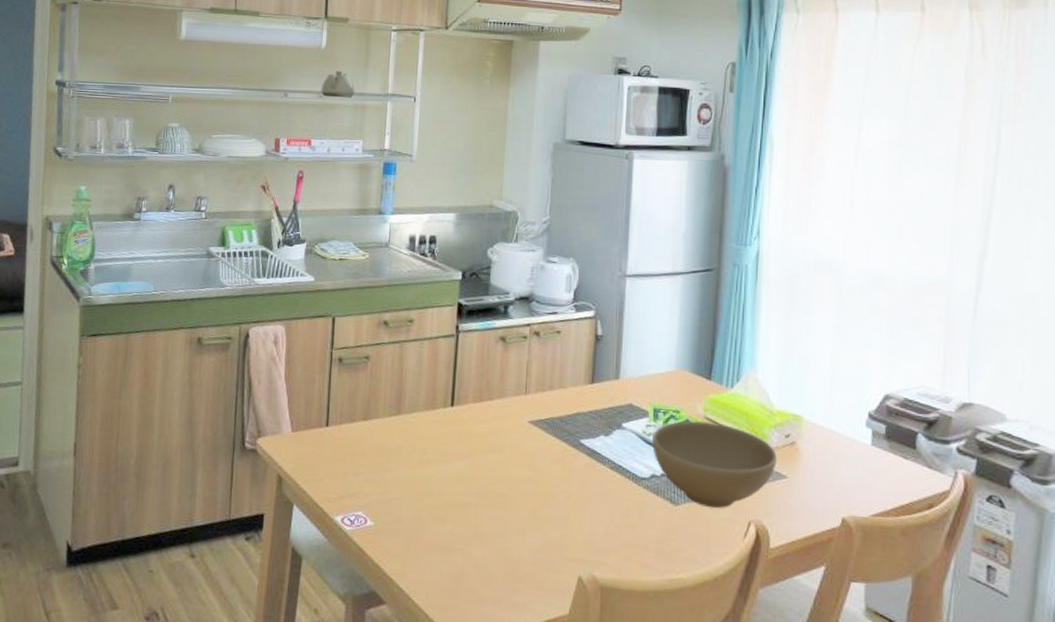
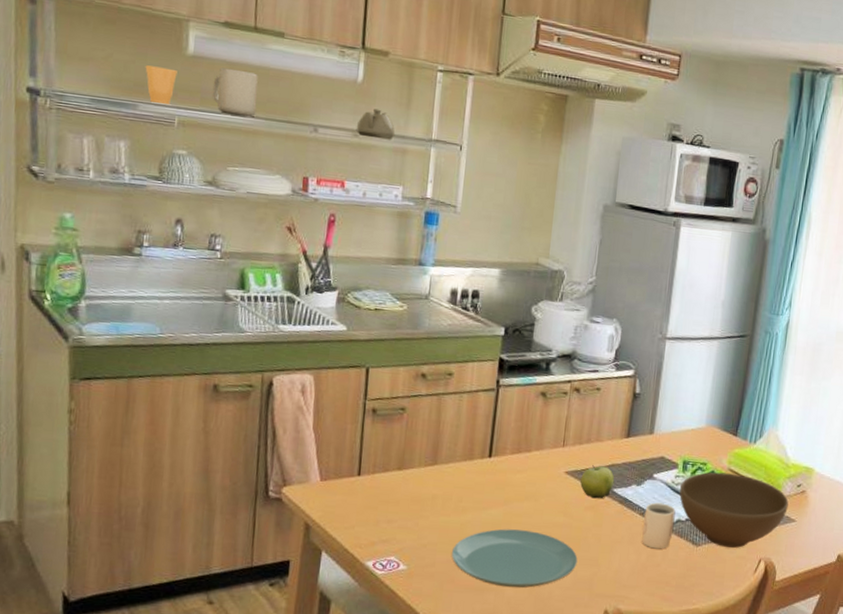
cup: none [147,52,172,85] -> present [145,65,177,106]
cup: none [200,47,238,89] -> present [212,67,258,117]
plate: none [418,483,547,549] -> present [452,529,578,588]
fruit: none [545,414,581,451] -> present [580,465,615,499]
mug: none [613,455,649,508] -> present [642,502,676,549]

